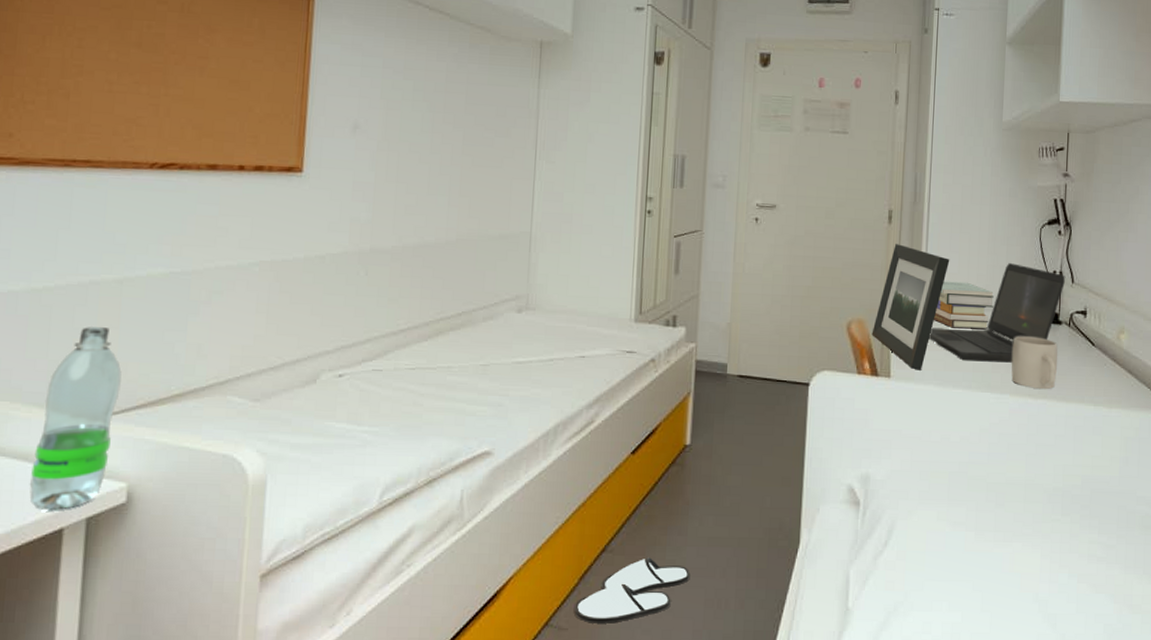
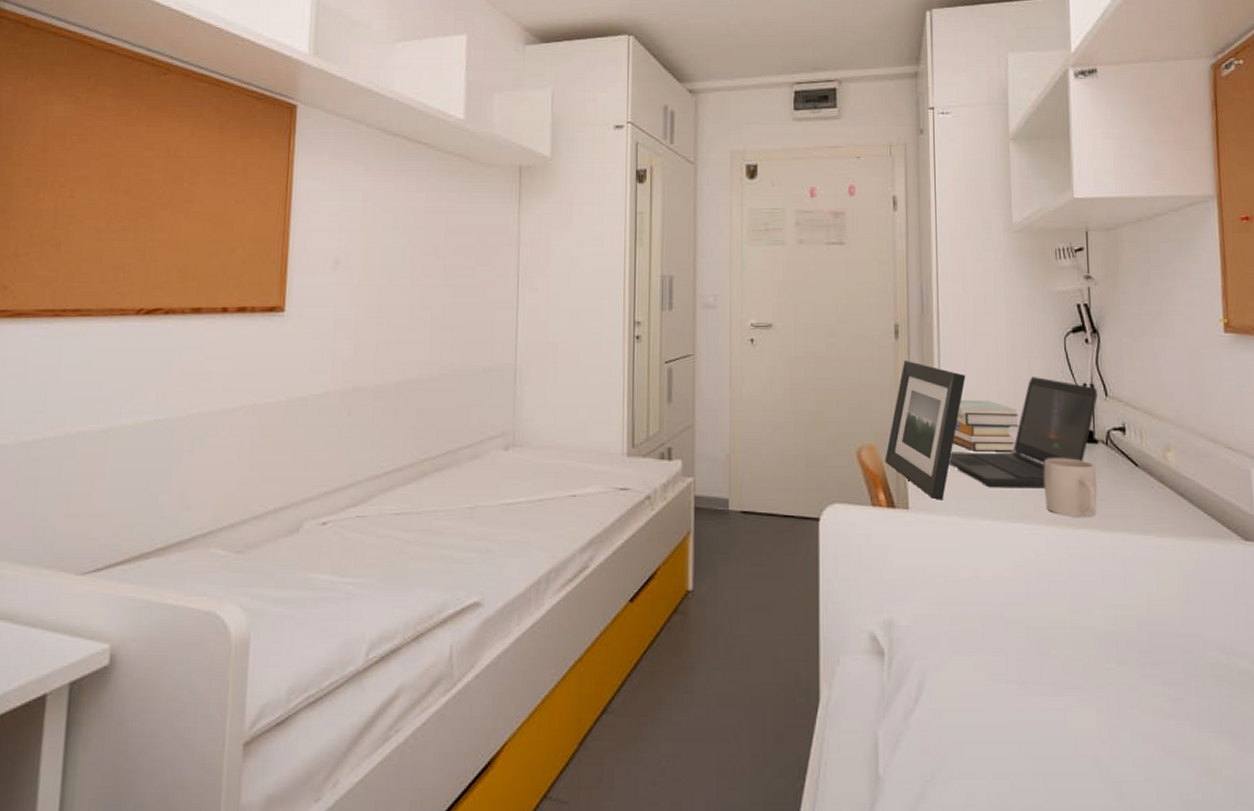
bottle: present [29,327,122,510] -> none [14,479,107,674]
slippers: present [573,557,690,624] -> none [573,719,700,796]

